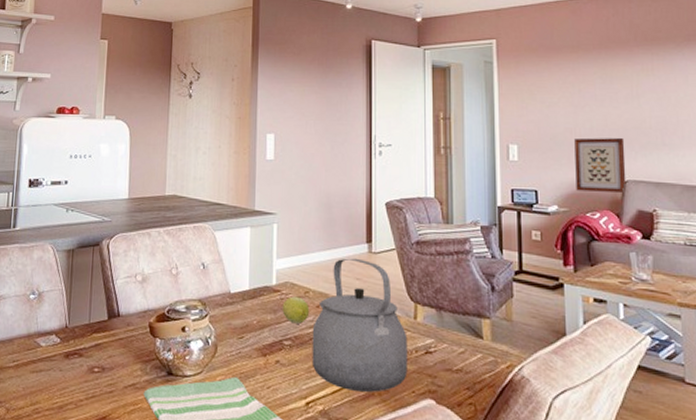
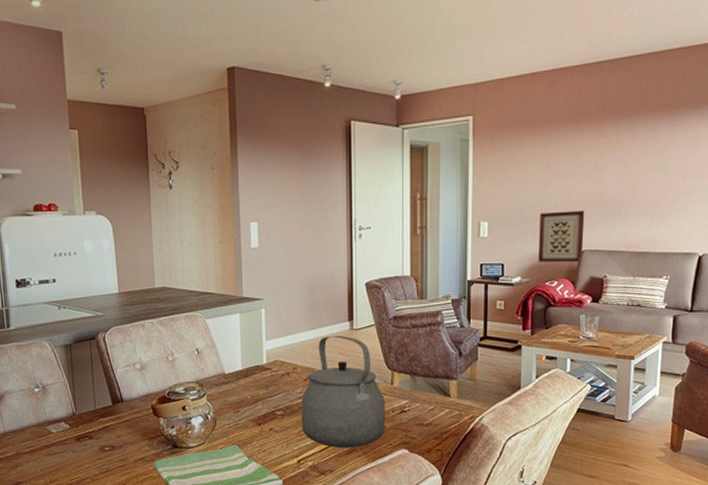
fruit: present [282,296,310,324] -> none [273,372,298,396]

